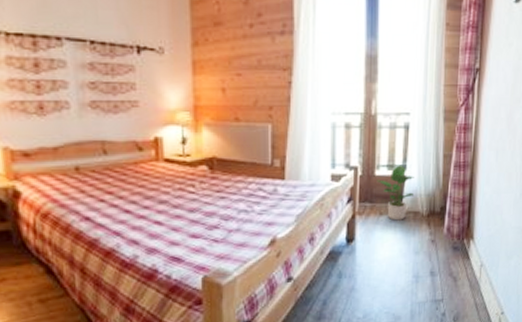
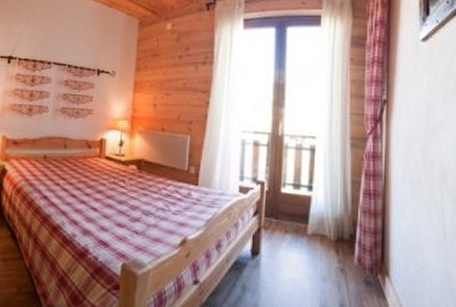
potted plant: present [376,165,415,221] -> none [282,185,322,242]

